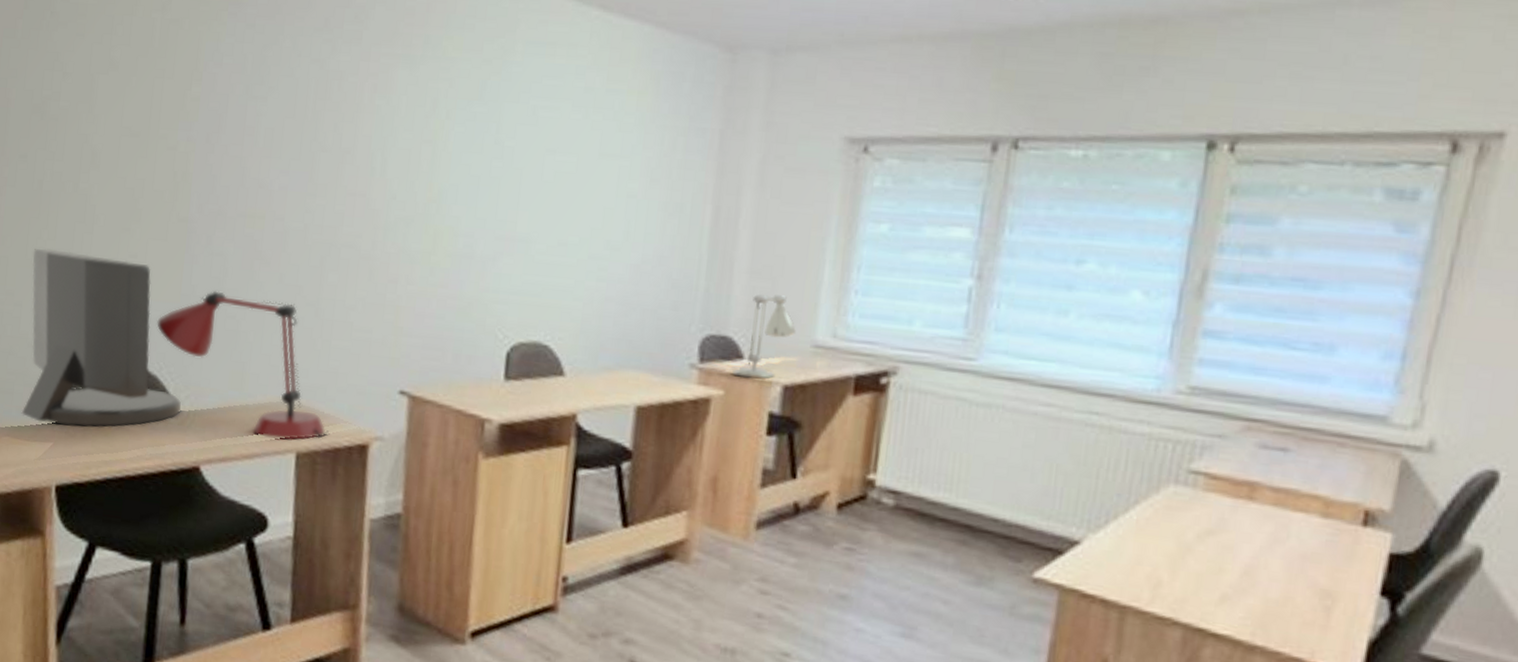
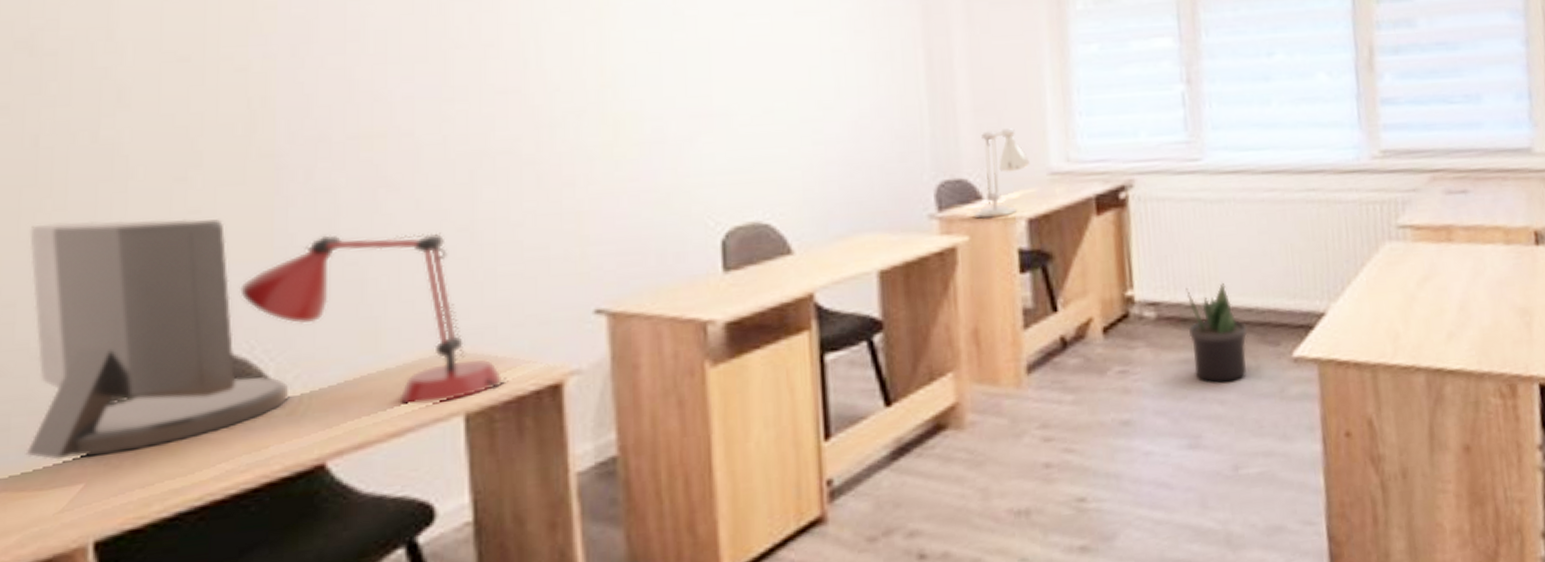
planter: none [923,485,989,585] -> present [1185,282,1248,383]

